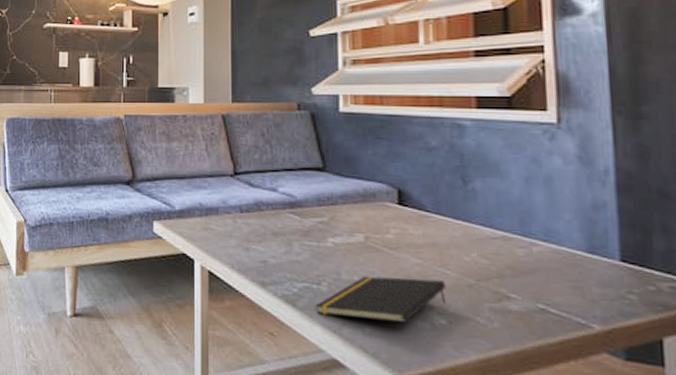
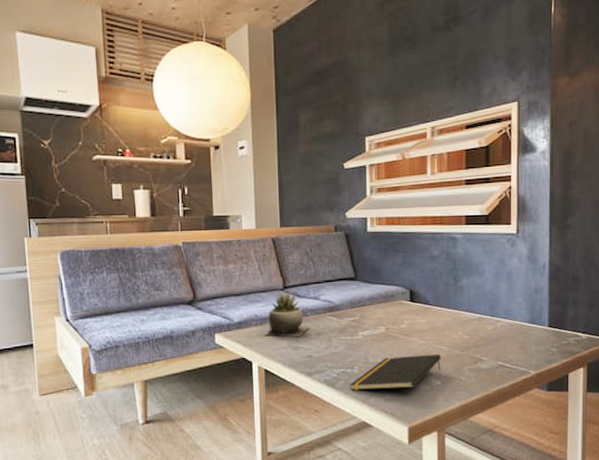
succulent plant: none [209,179,265,235] -> present [264,292,310,337]

